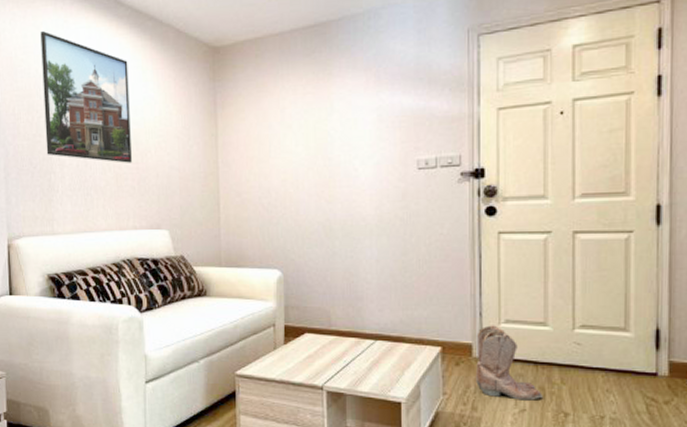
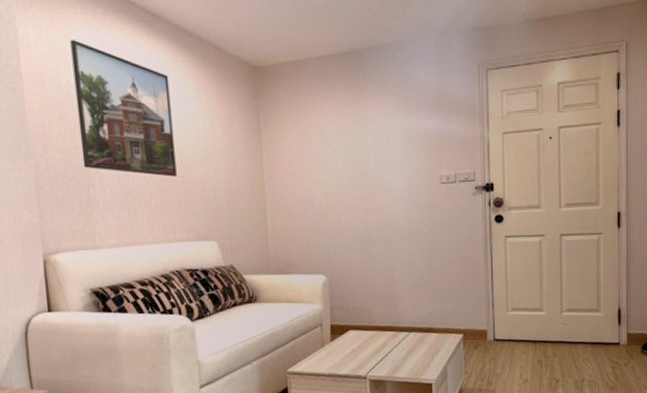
boots: present [475,325,543,401] -> none [489,313,540,373]

